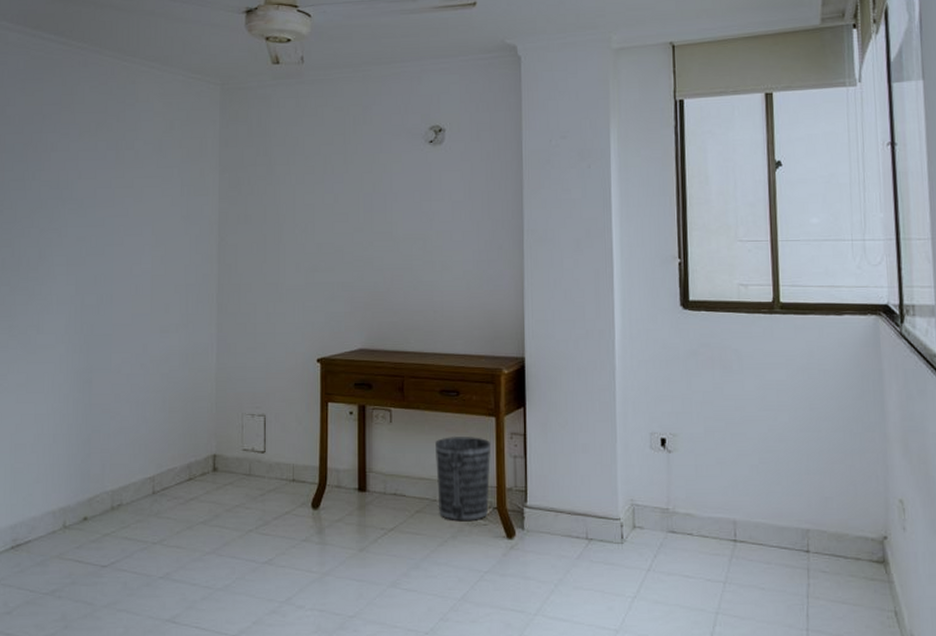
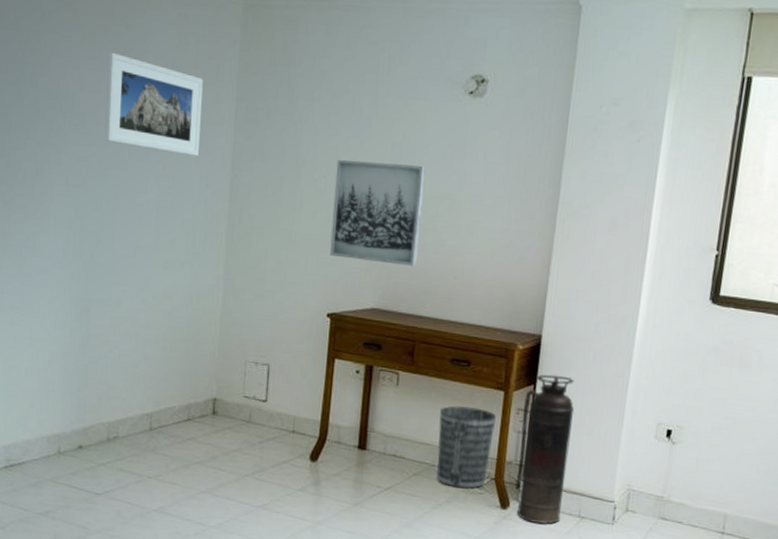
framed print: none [101,142,188,226] -> present [105,52,203,156]
wall art: none [315,212,398,305] -> present [330,160,427,267]
fire extinguisher: none [515,395,569,550] -> present [515,374,575,524]

